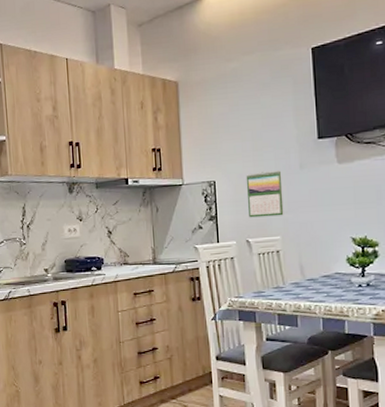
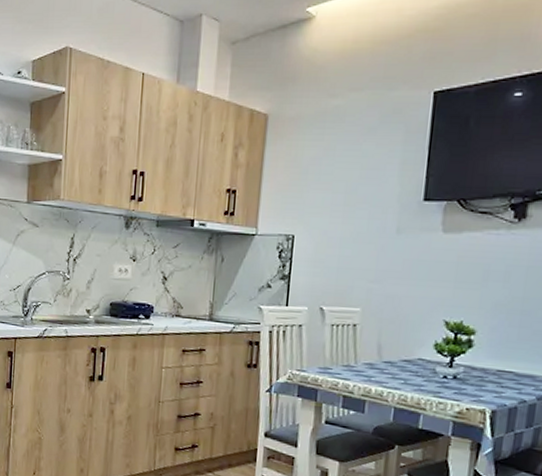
calendar: present [246,170,284,218] -> none [327,231,374,285]

